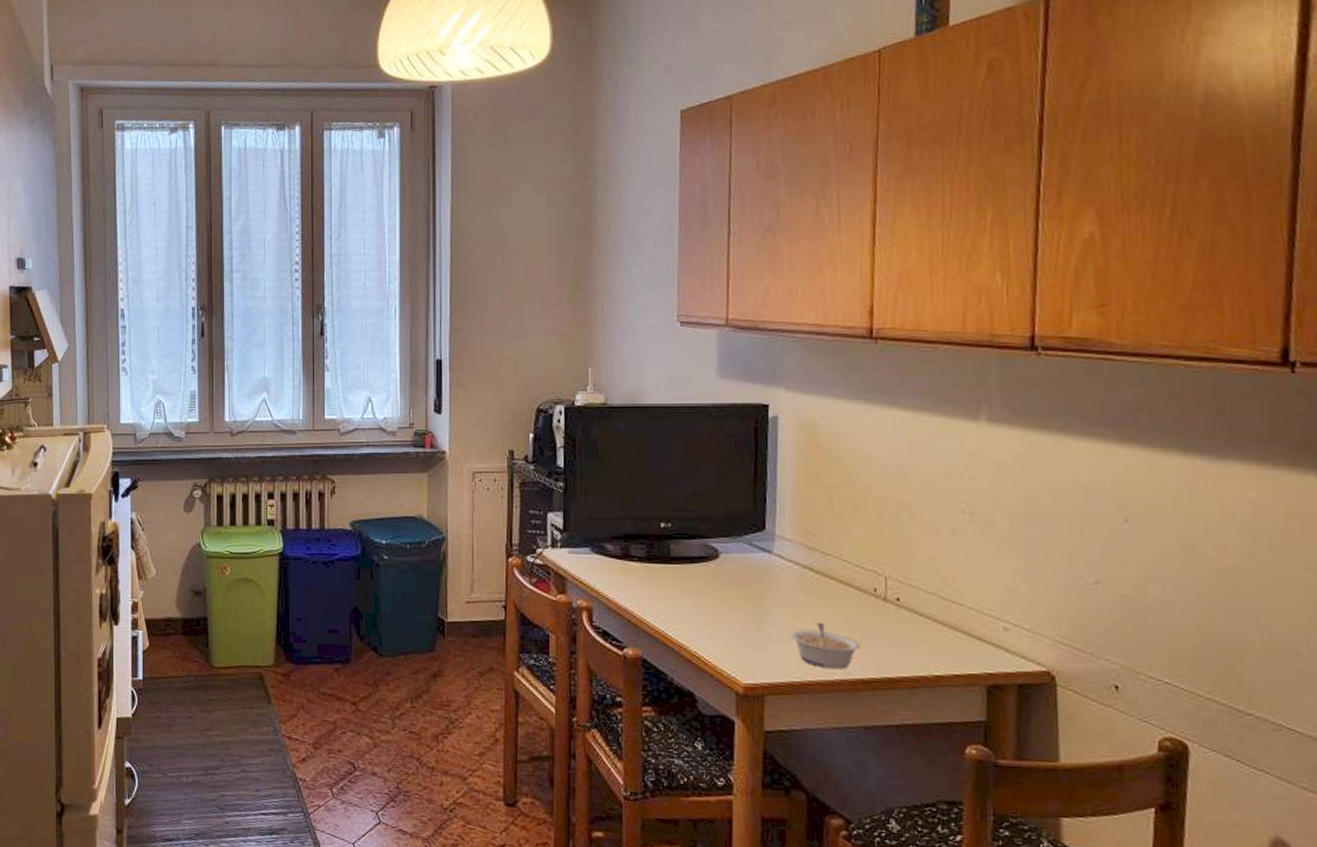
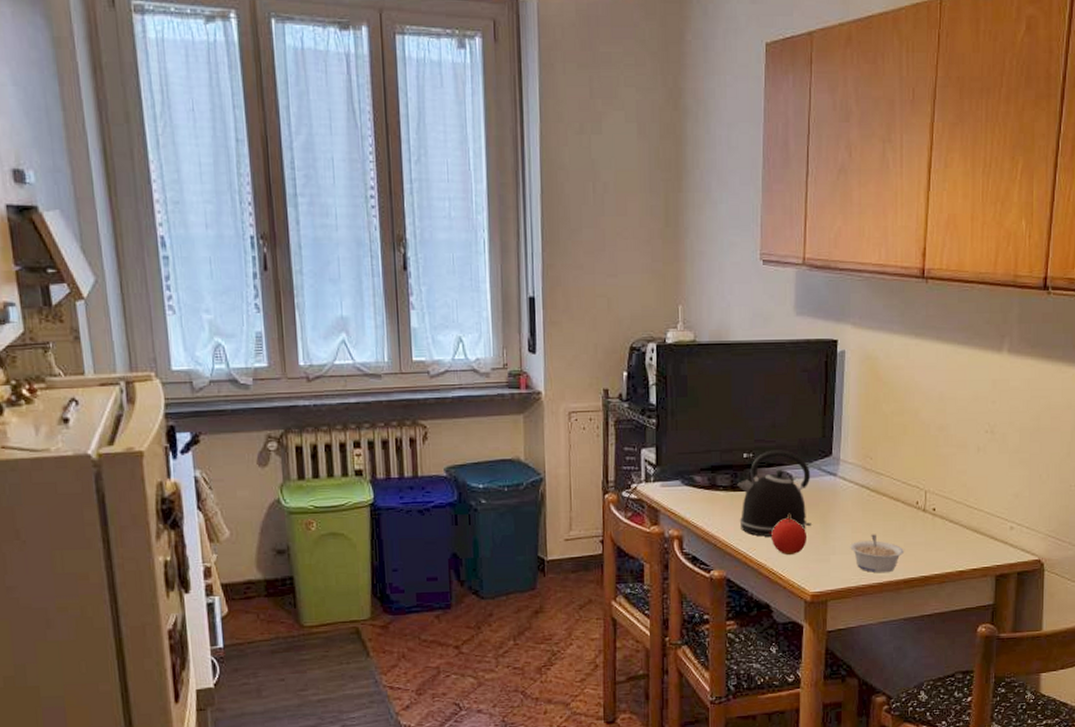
kettle: none [654,520,742,616] -> present [737,450,811,537]
fruit: none [694,593,737,639] -> present [772,514,806,556]

